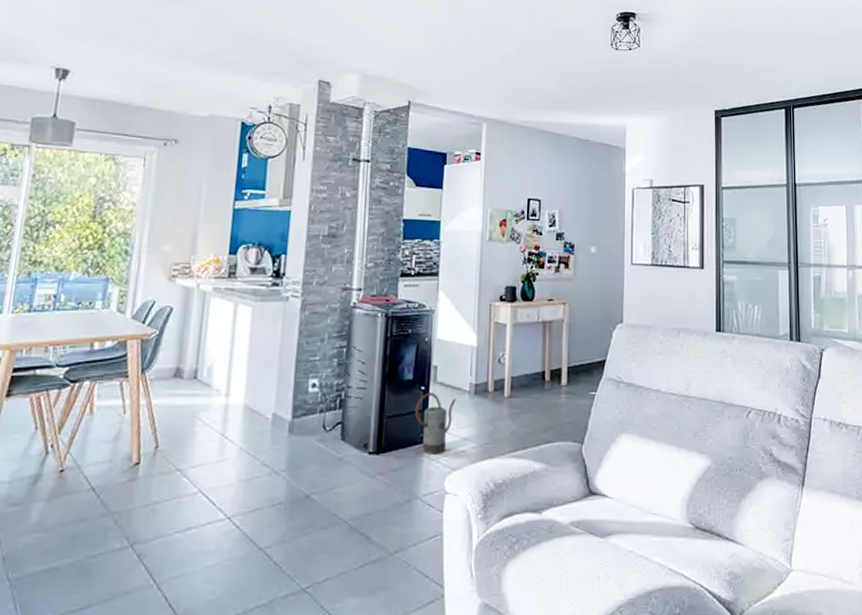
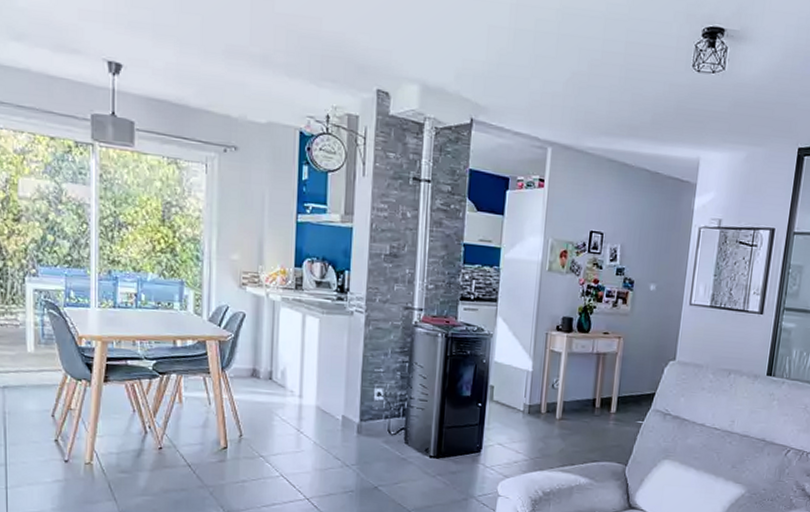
watering can: present [415,393,456,454] -> none [472,409,511,463]

